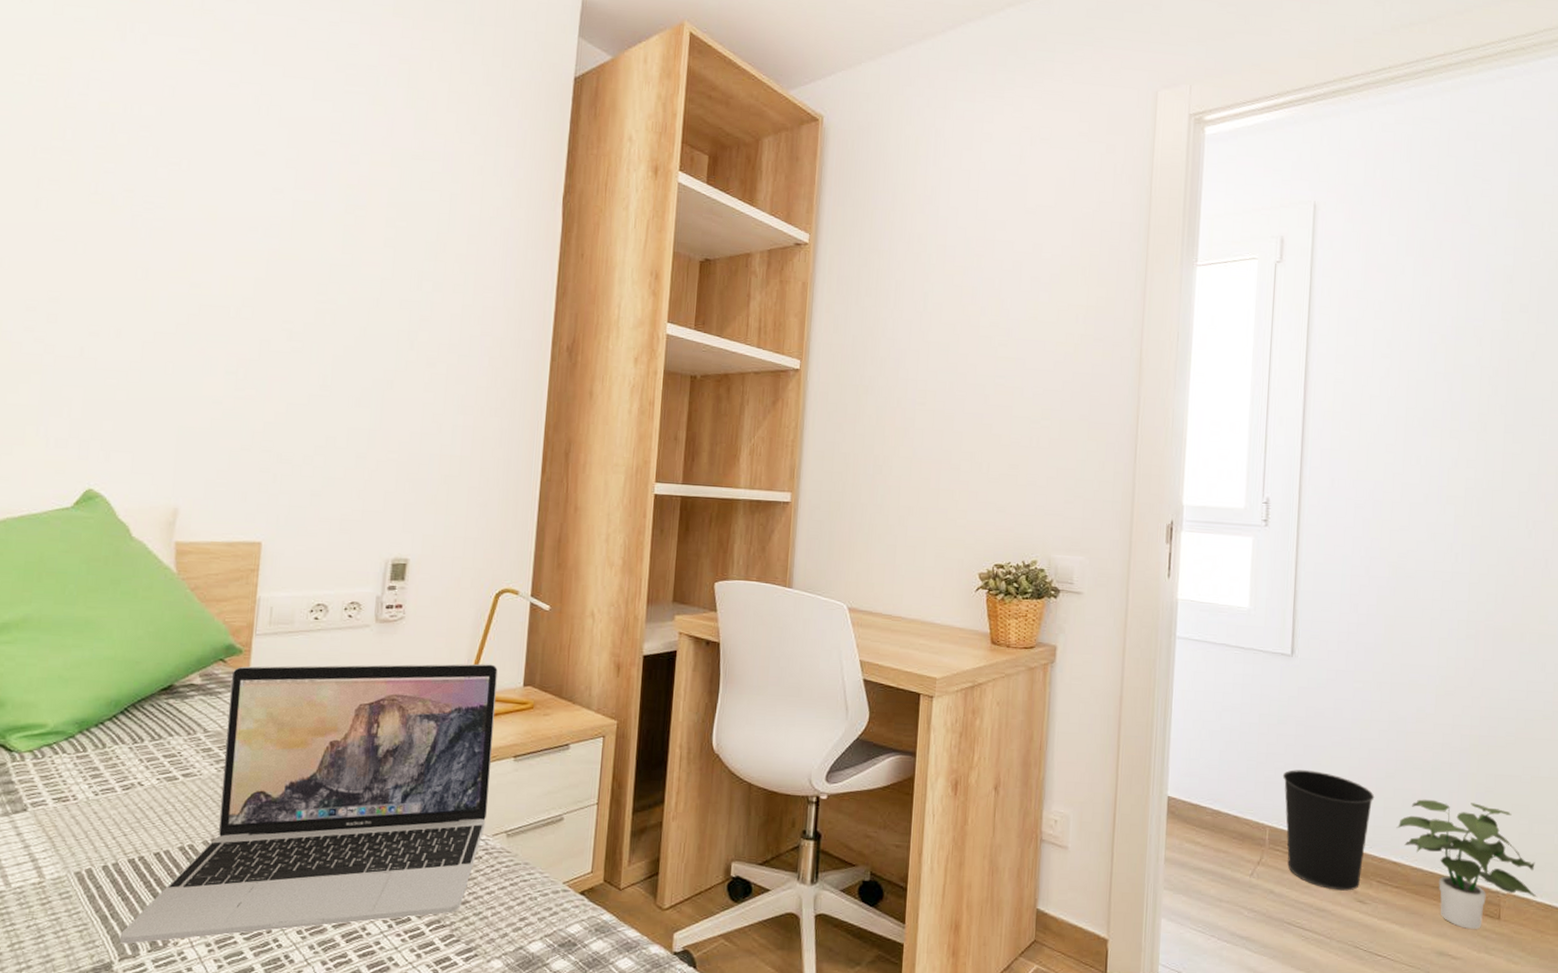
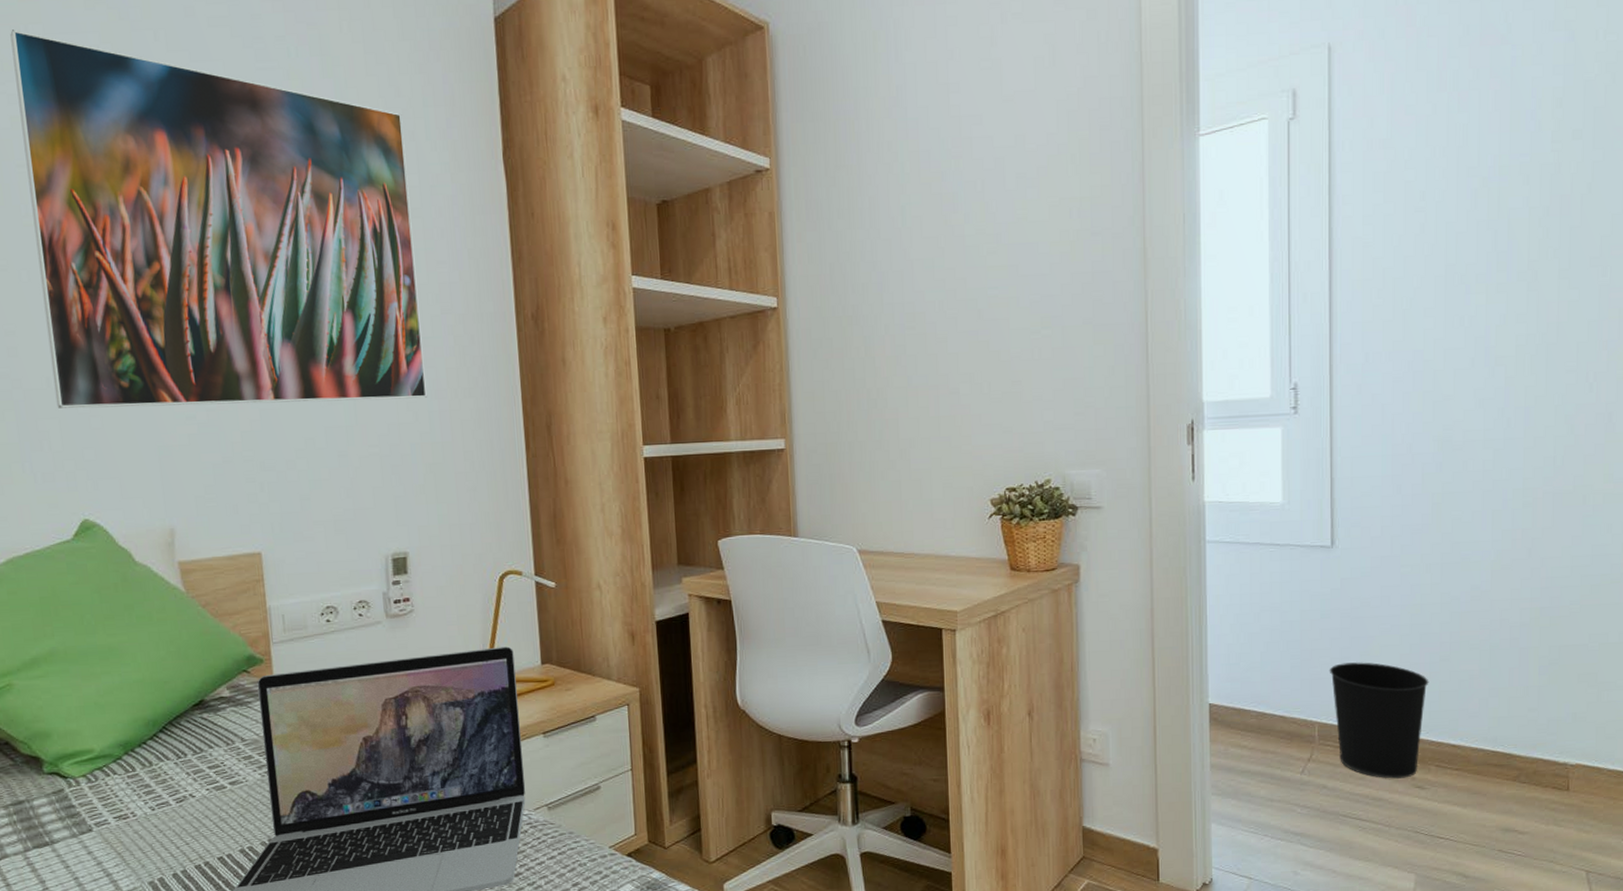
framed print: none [85,25,474,412] -> present [10,29,427,409]
potted plant: present [1396,799,1538,929] -> none [1454,677,1609,803]

